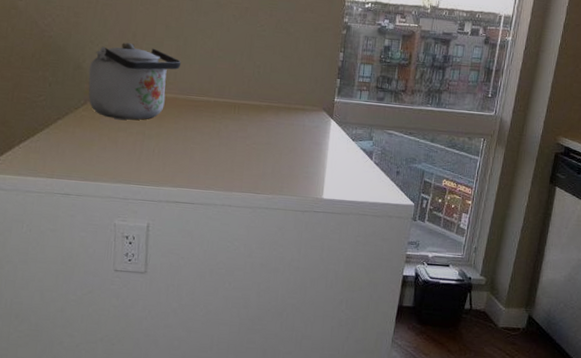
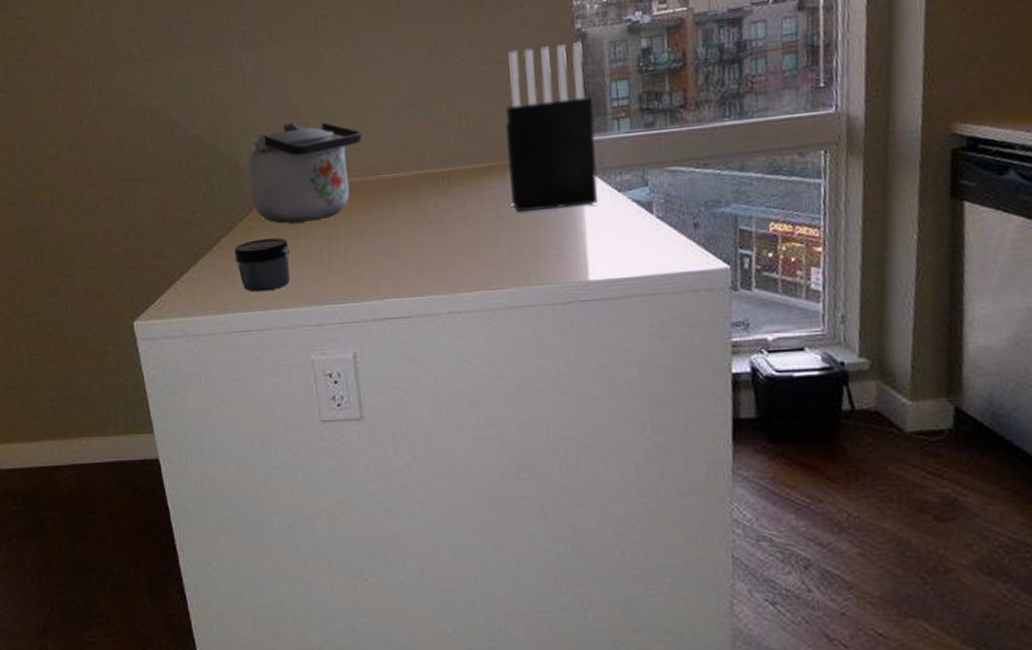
jar: none [66,126,111,167] -> present [234,237,290,292]
knife block: none [280,27,347,147] -> present [505,42,598,212]

